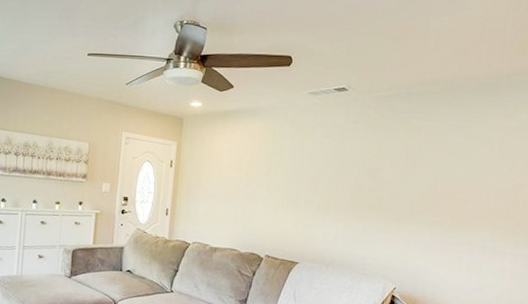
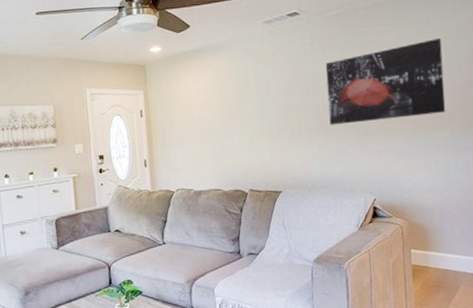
wall art: none [360,135,497,213] -> present [325,37,445,125]

